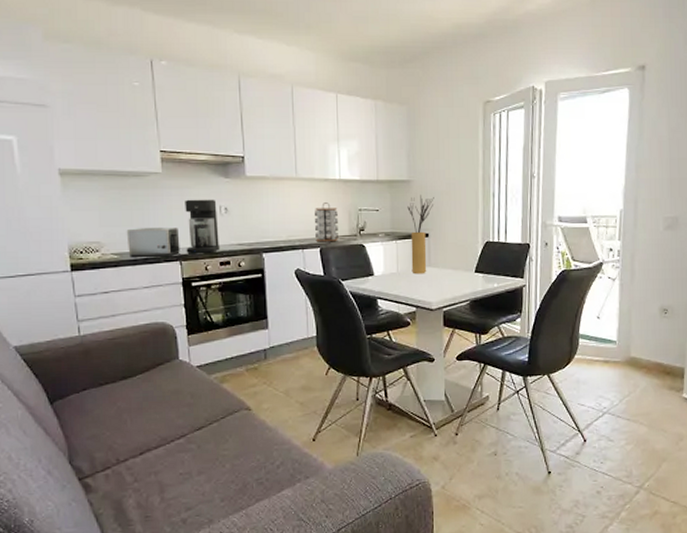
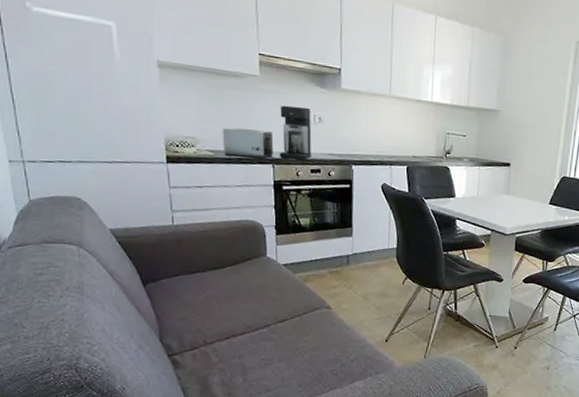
spice rack: present [315,203,338,242] -> none [403,123,427,162]
vase: present [407,195,434,275] -> none [491,125,519,201]

